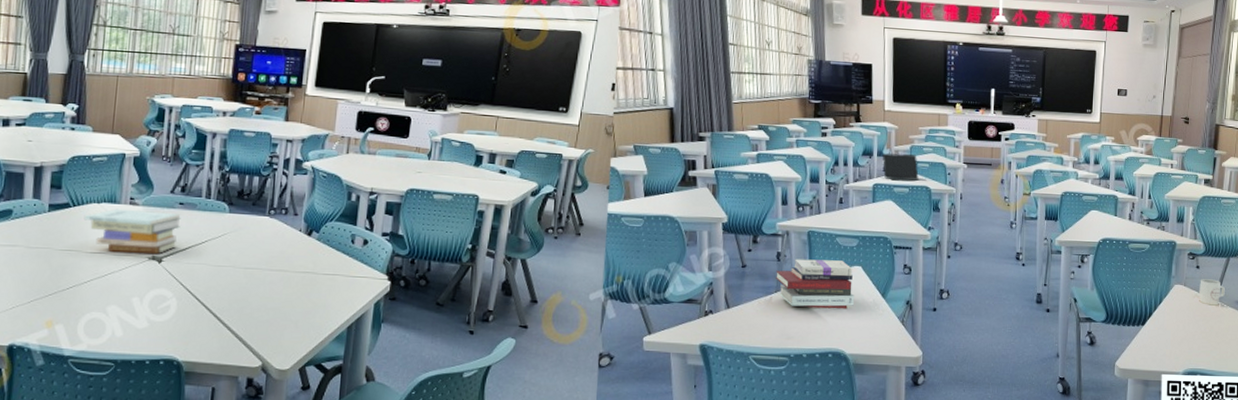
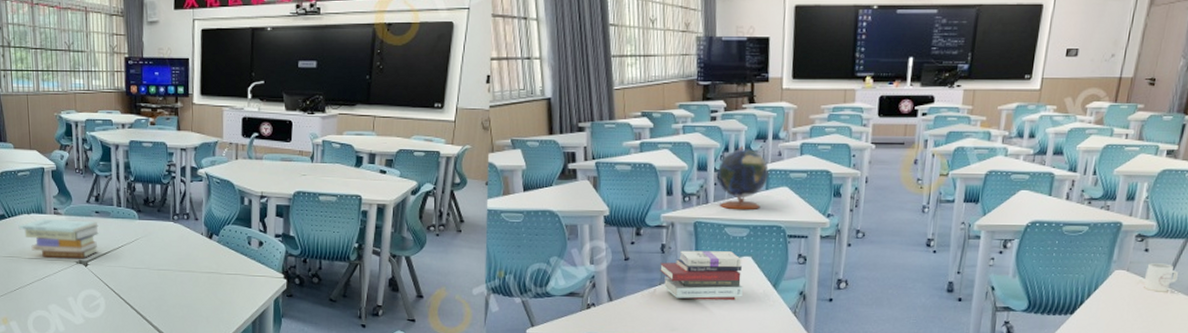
globe: none [829,161,875,222] -> present [717,146,769,211]
laptop: present [882,153,927,182] -> none [778,135,828,166]

